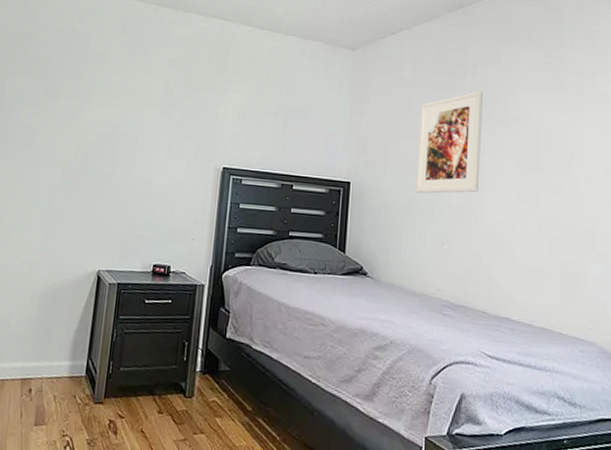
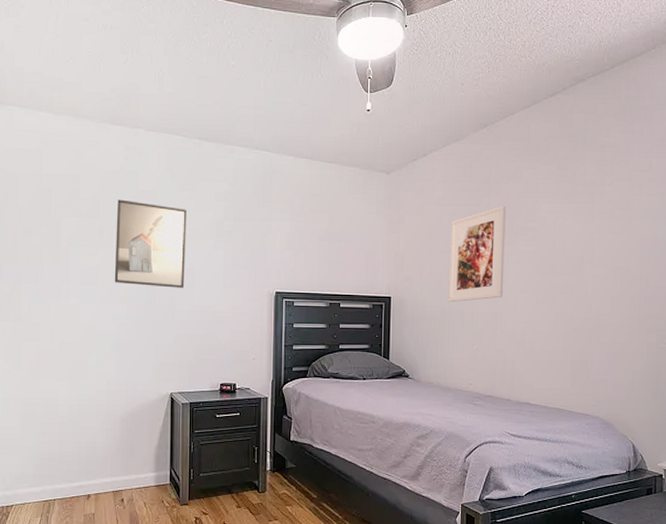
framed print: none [52,60,137,156] -> present [114,199,187,288]

